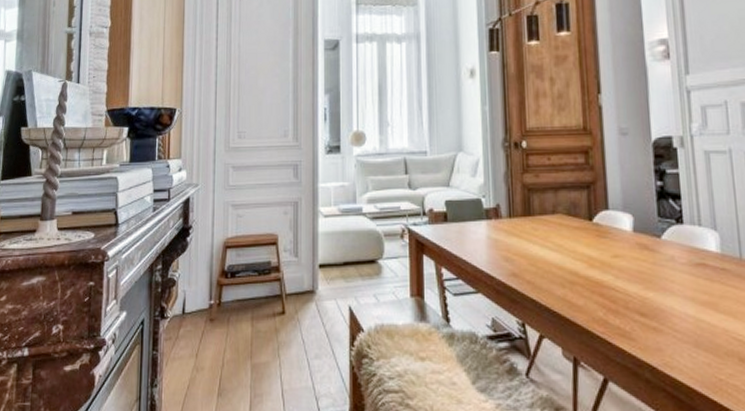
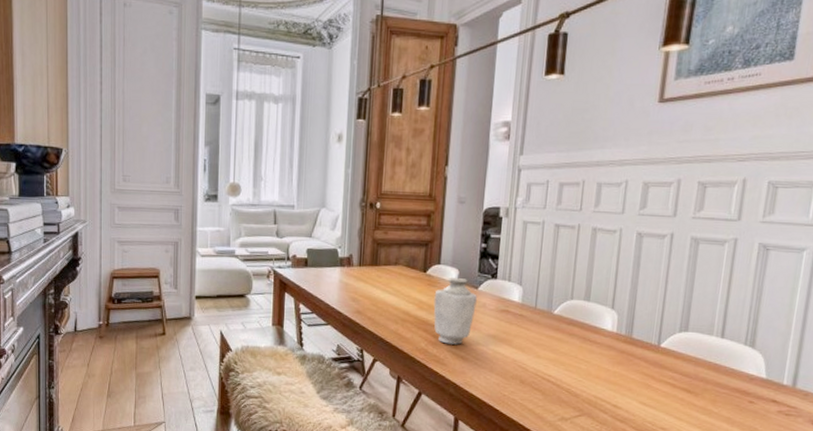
vase: none [606,224,663,312] -> present [433,277,477,345]

